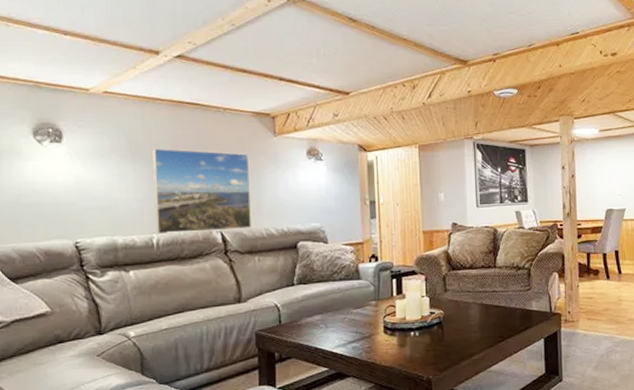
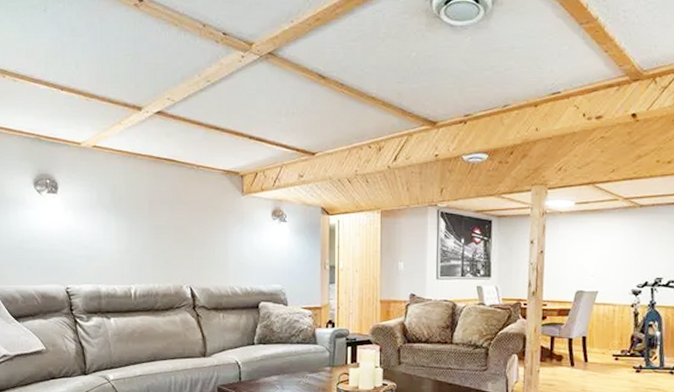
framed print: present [152,148,251,235] -> none [133,202,218,286]

